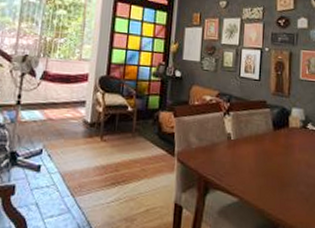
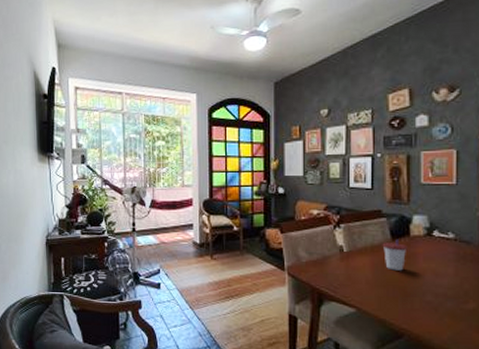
cup: none [265,129,286,161] -> present [382,239,408,271]

